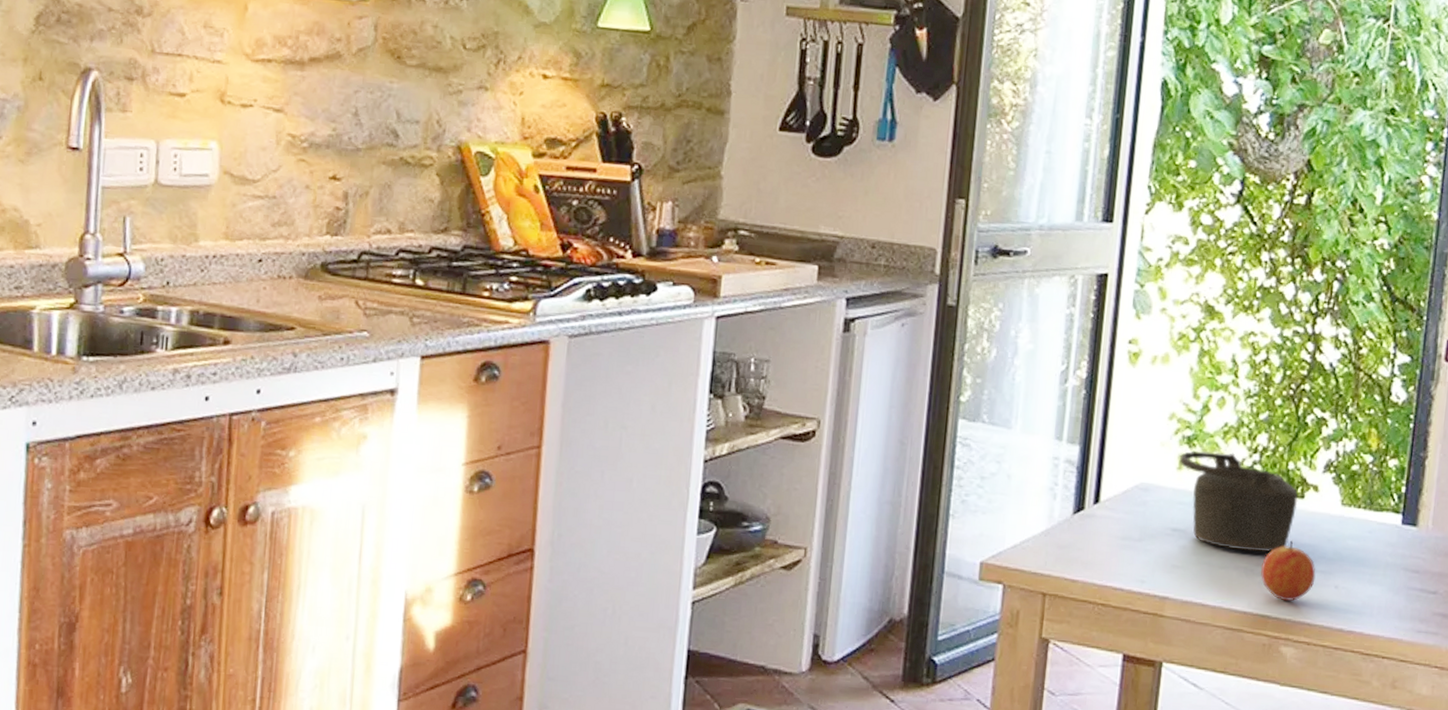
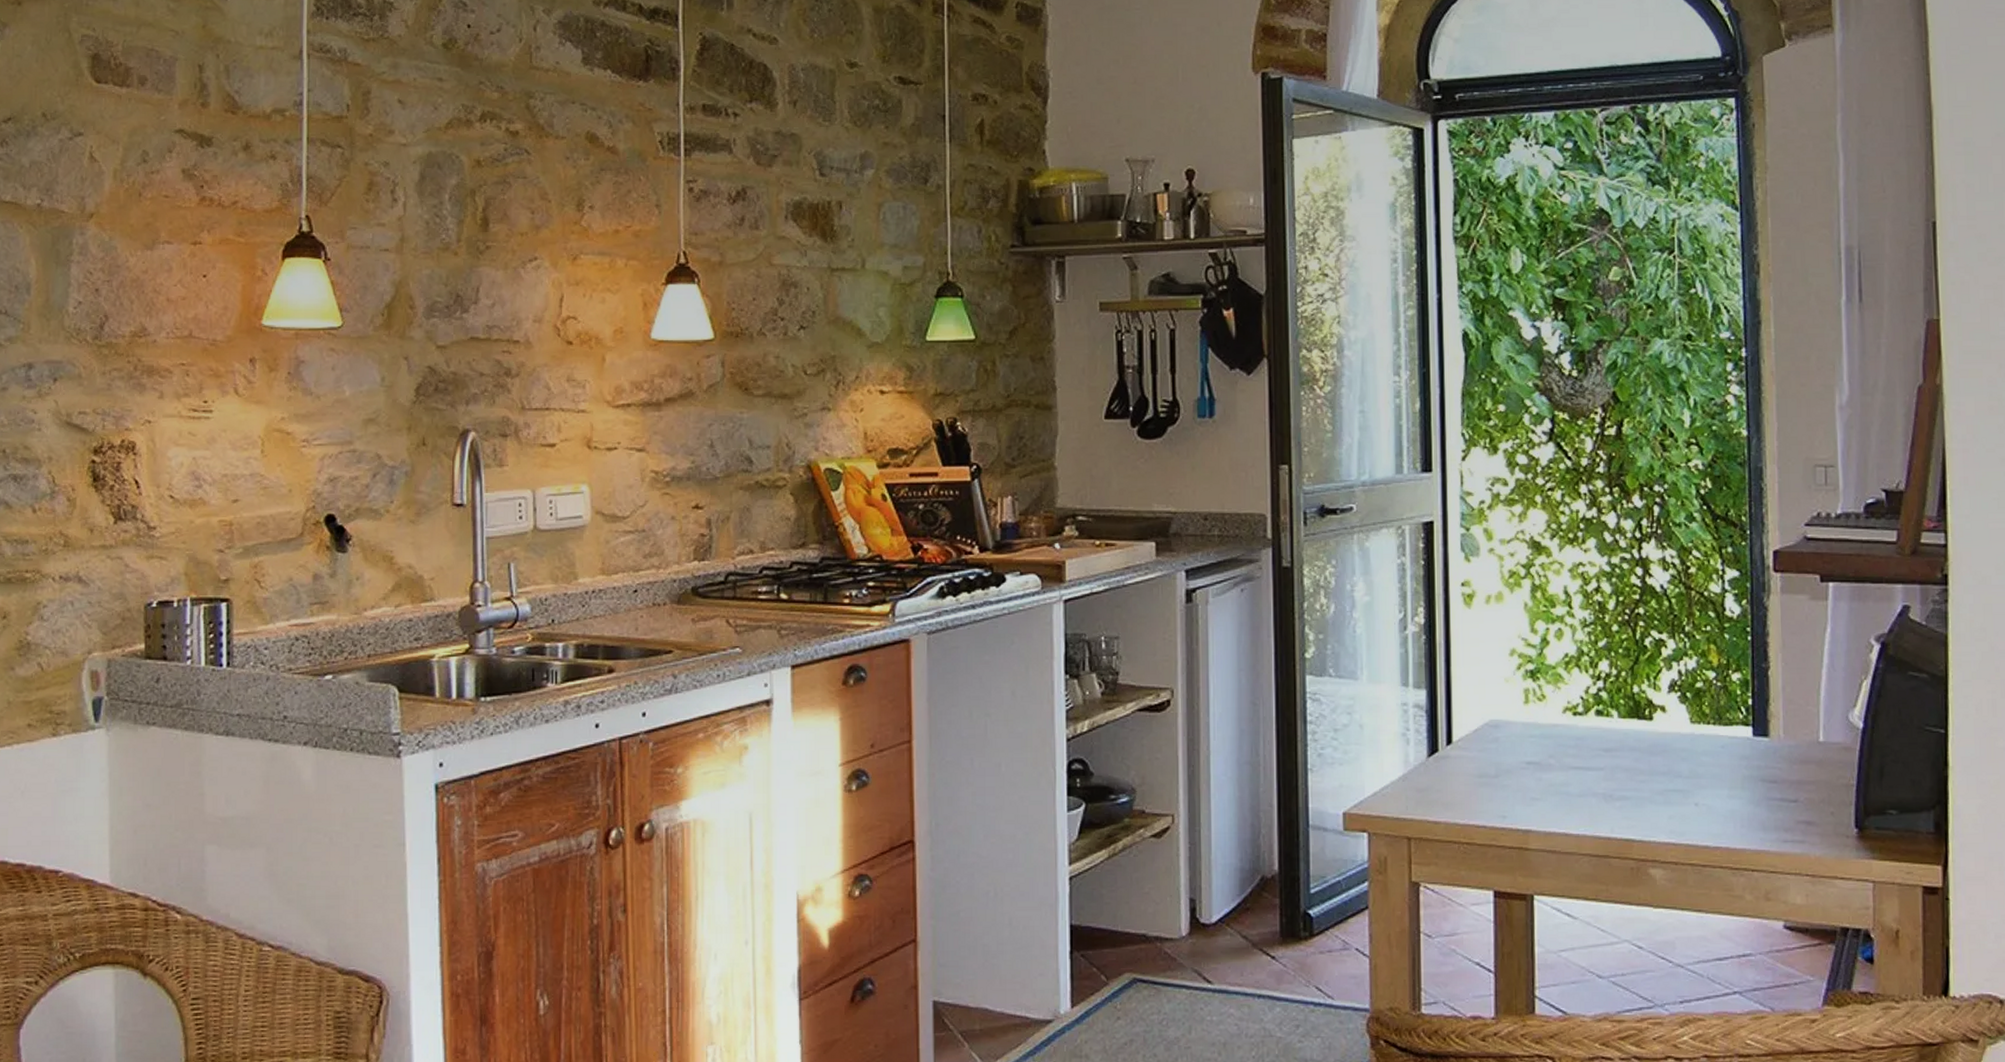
teapot: present [1180,451,1299,552] -> none [1526,682,1647,777]
fruit: present [1260,540,1316,601] -> none [1618,762,1674,823]

